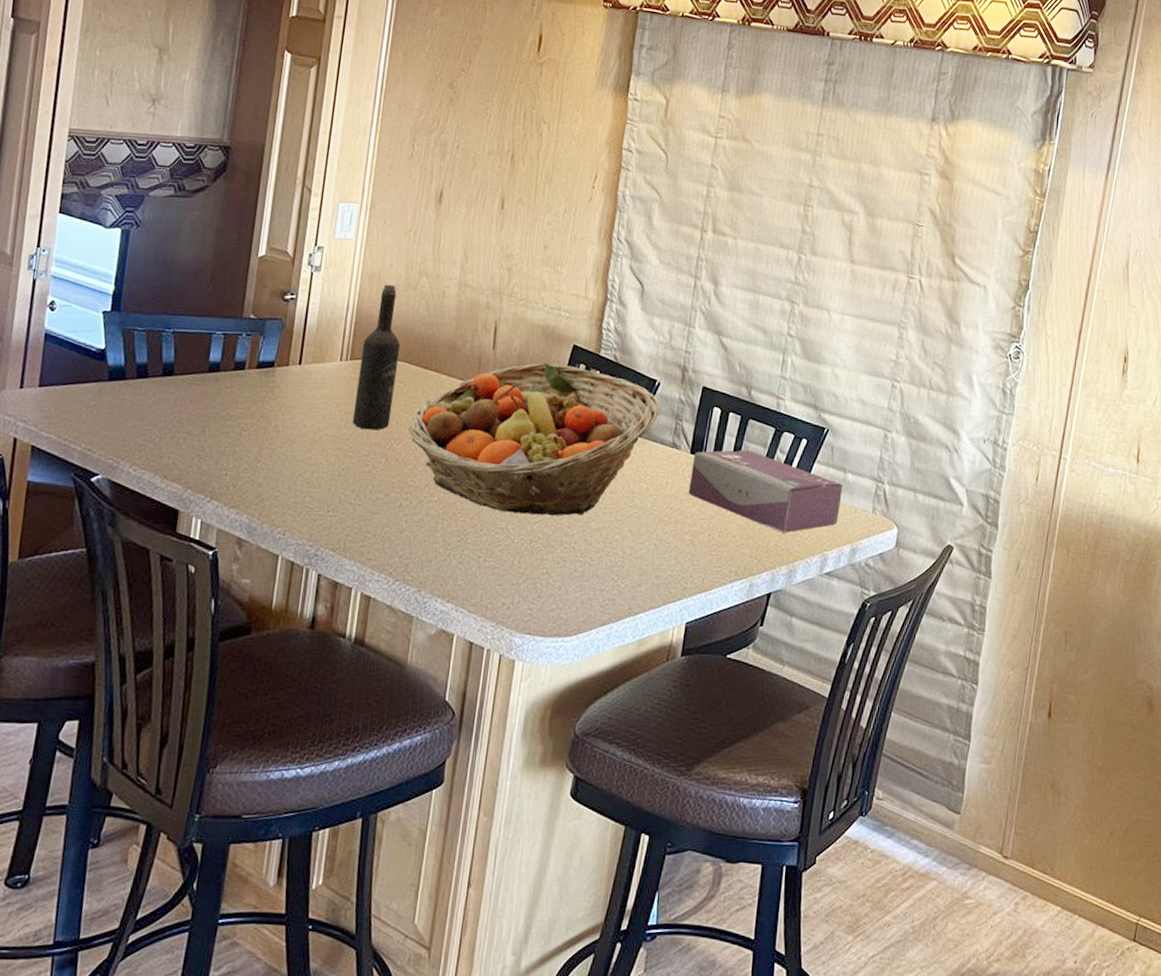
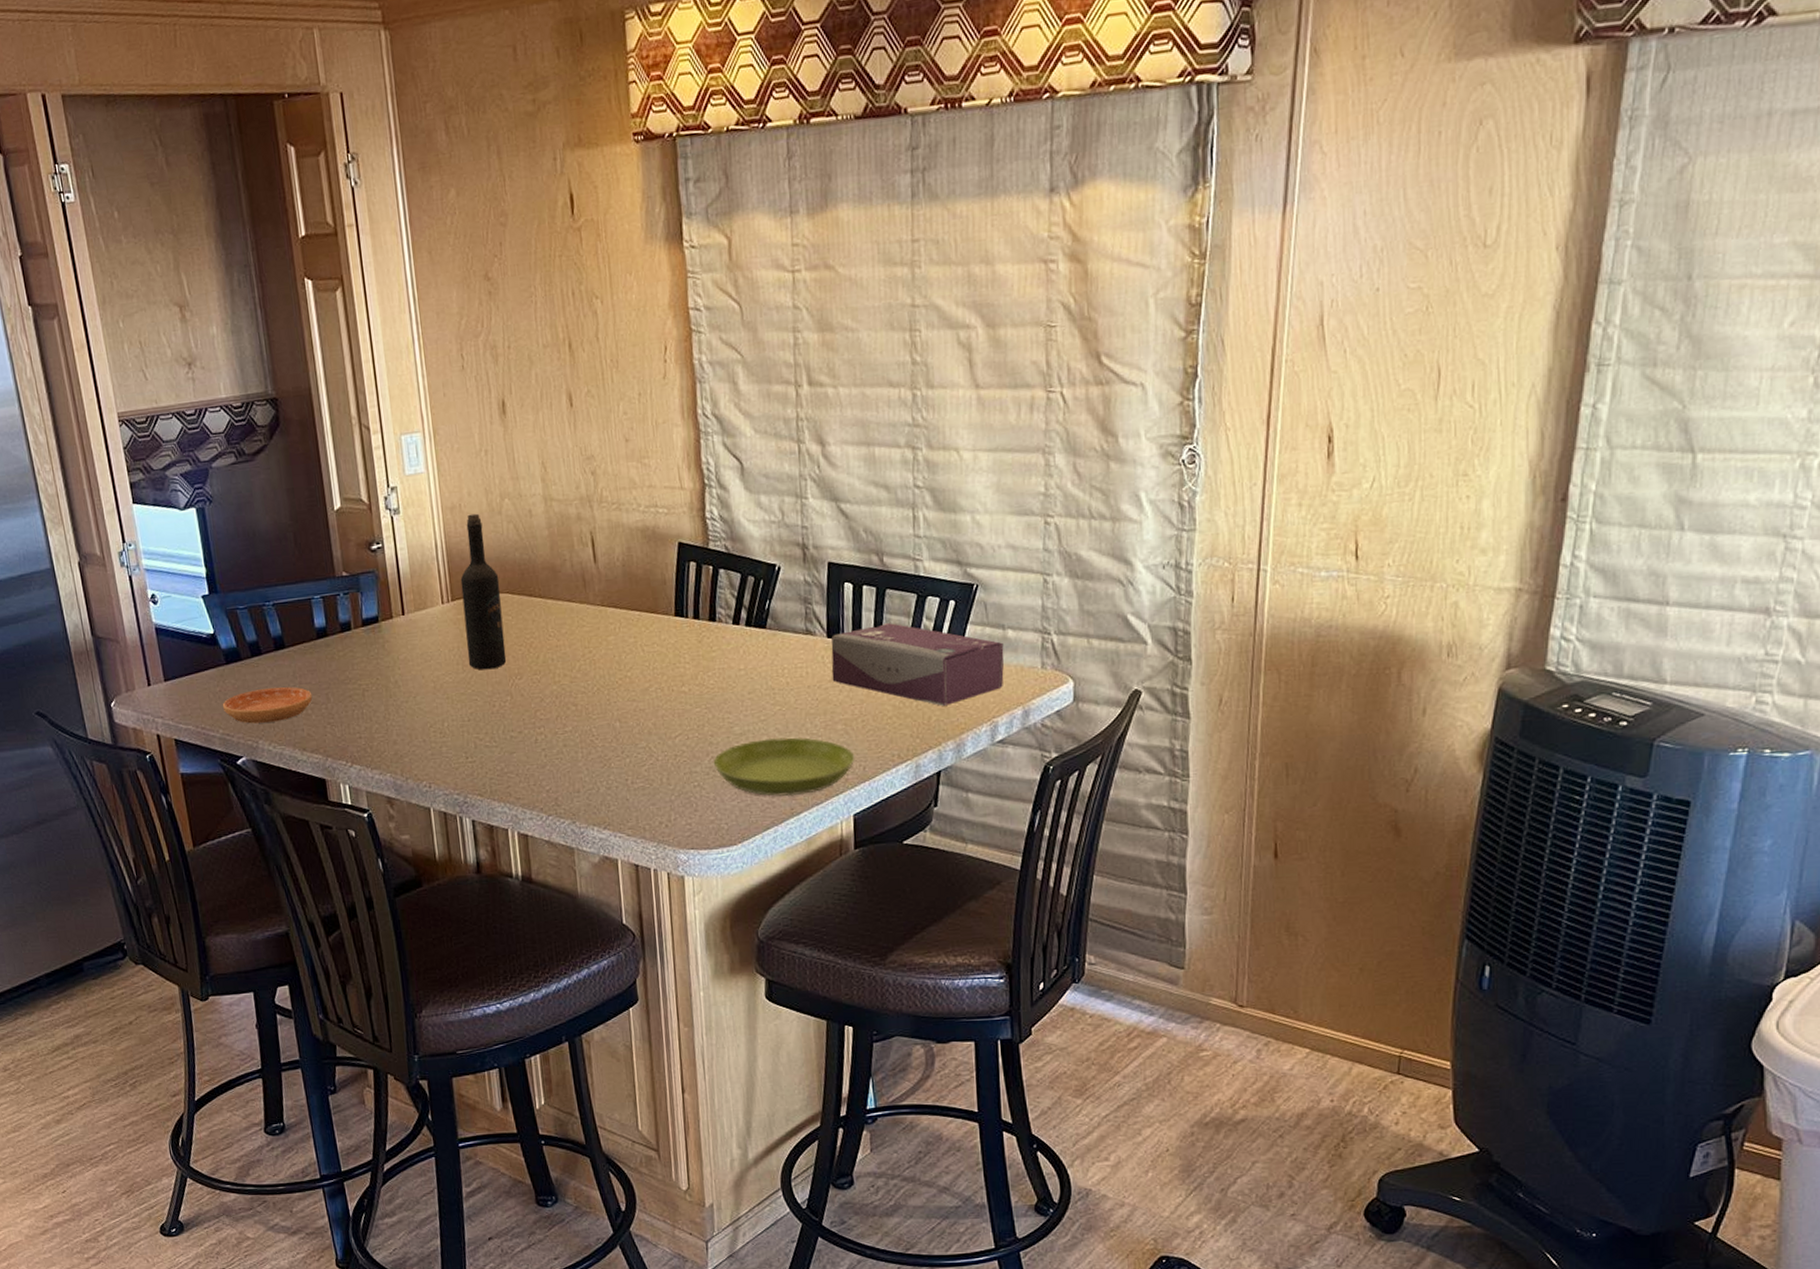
saucer: none [92,410,189,446] -> present [222,686,313,724]
fruit basket: present [409,362,661,516] -> none [527,565,786,731]
saucer: none [565,537,697,597] -> present [713,737,855,797]

